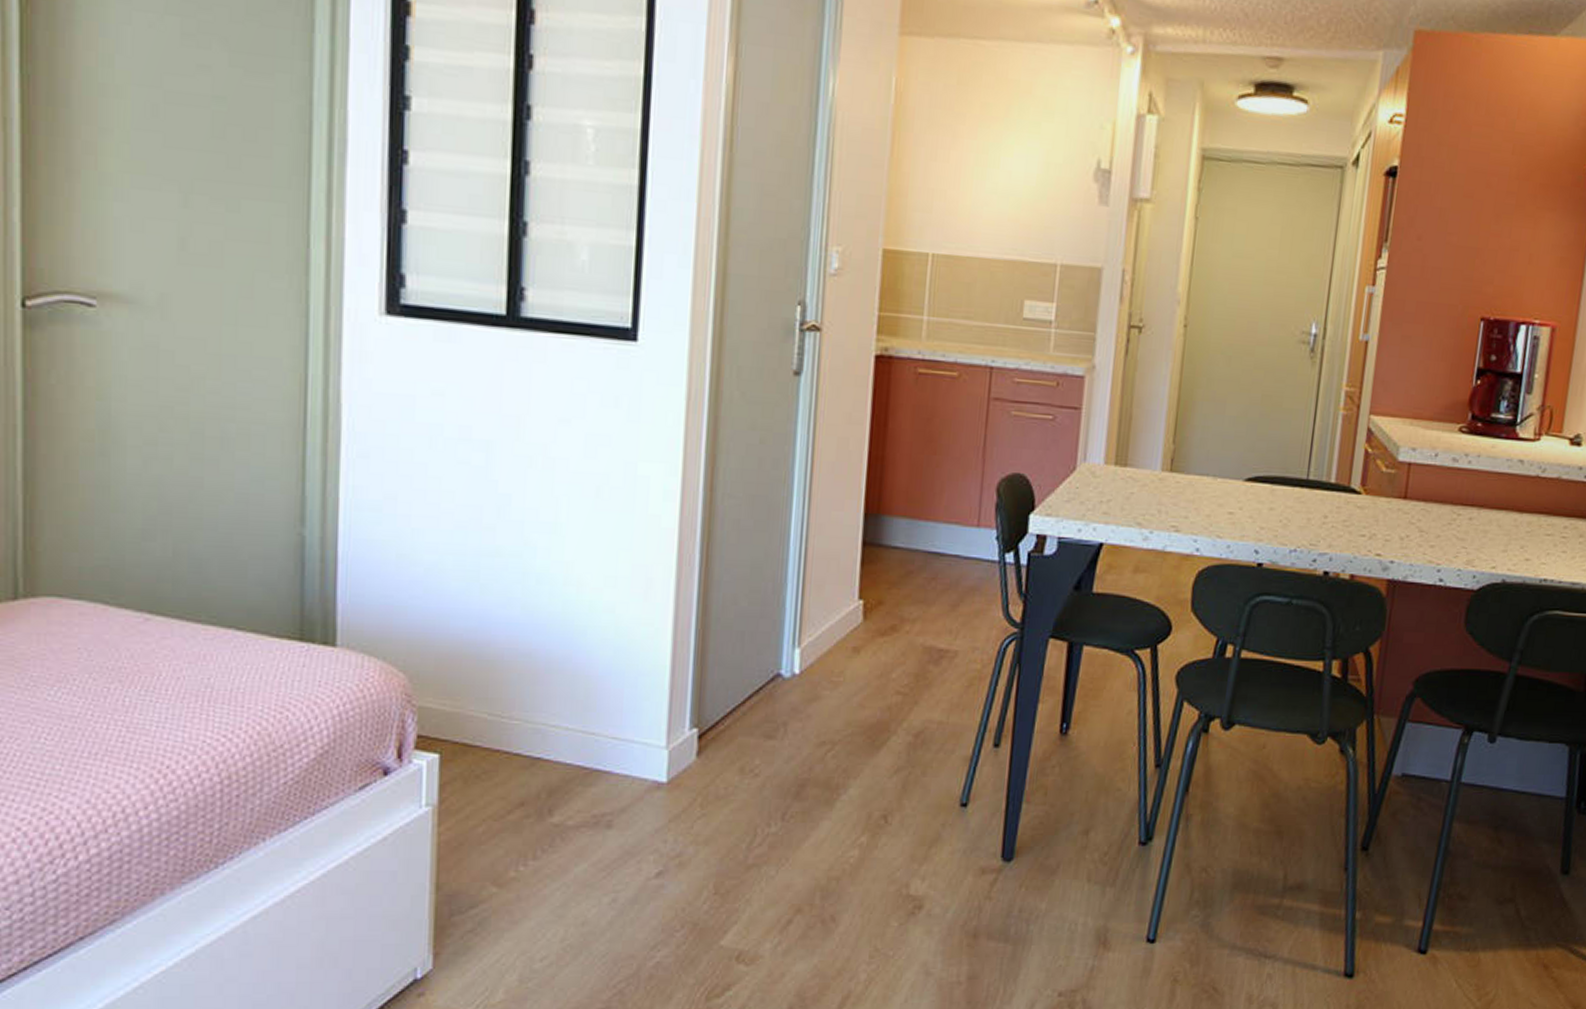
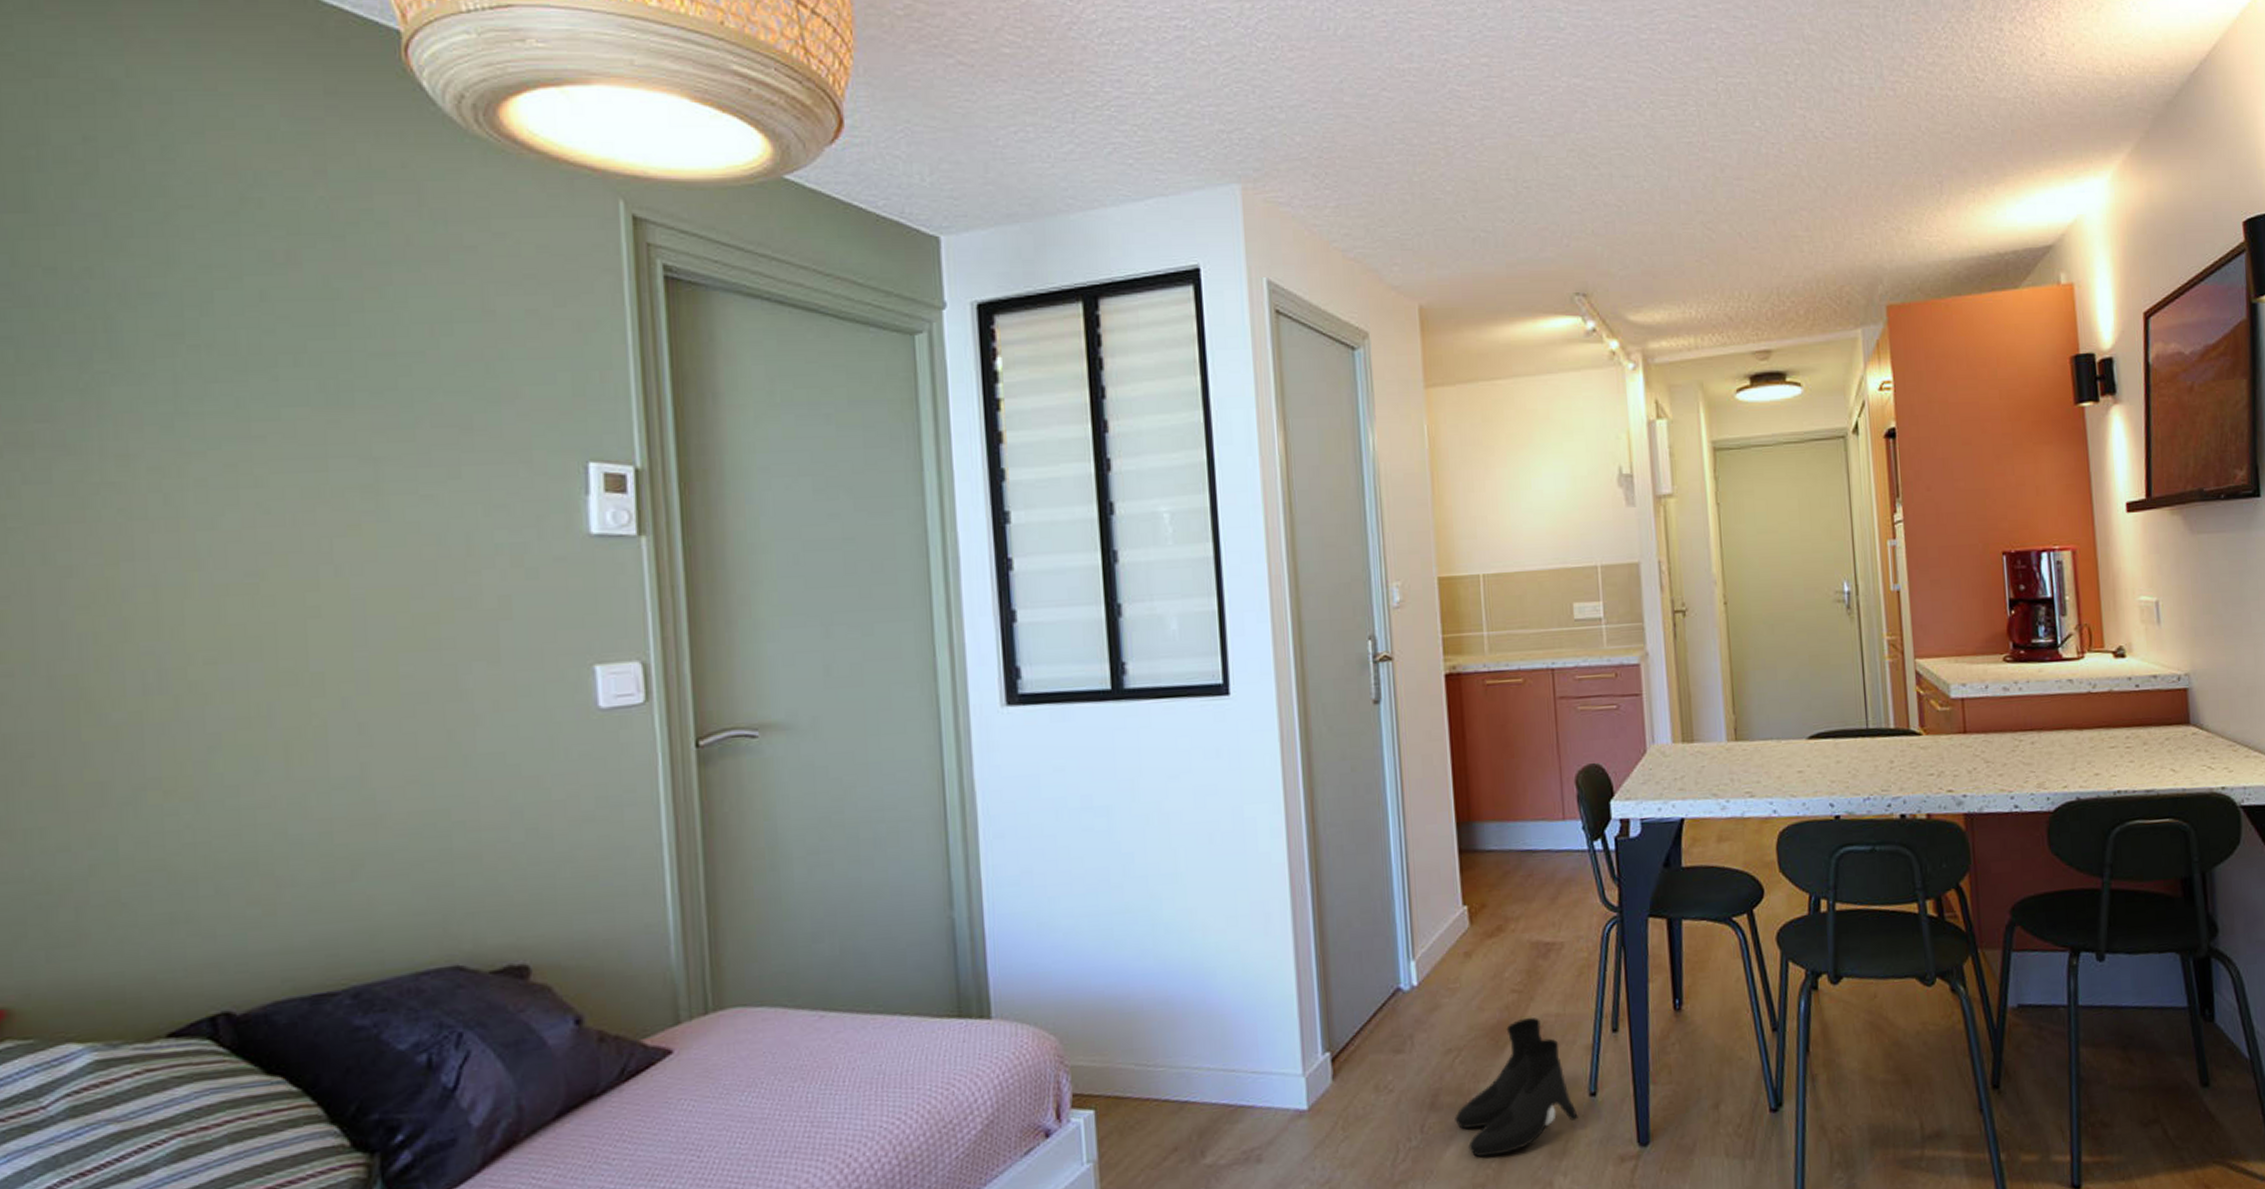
boots: none [818,721,946,852] -> present [1455,1017,1578,1157]

